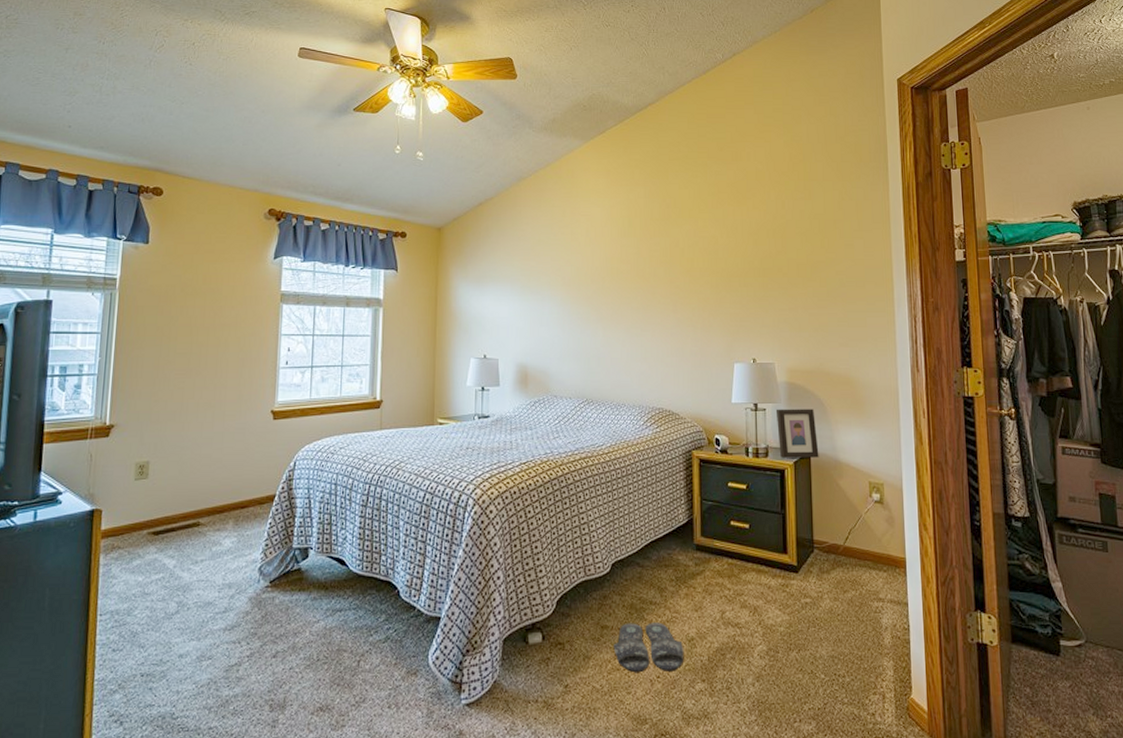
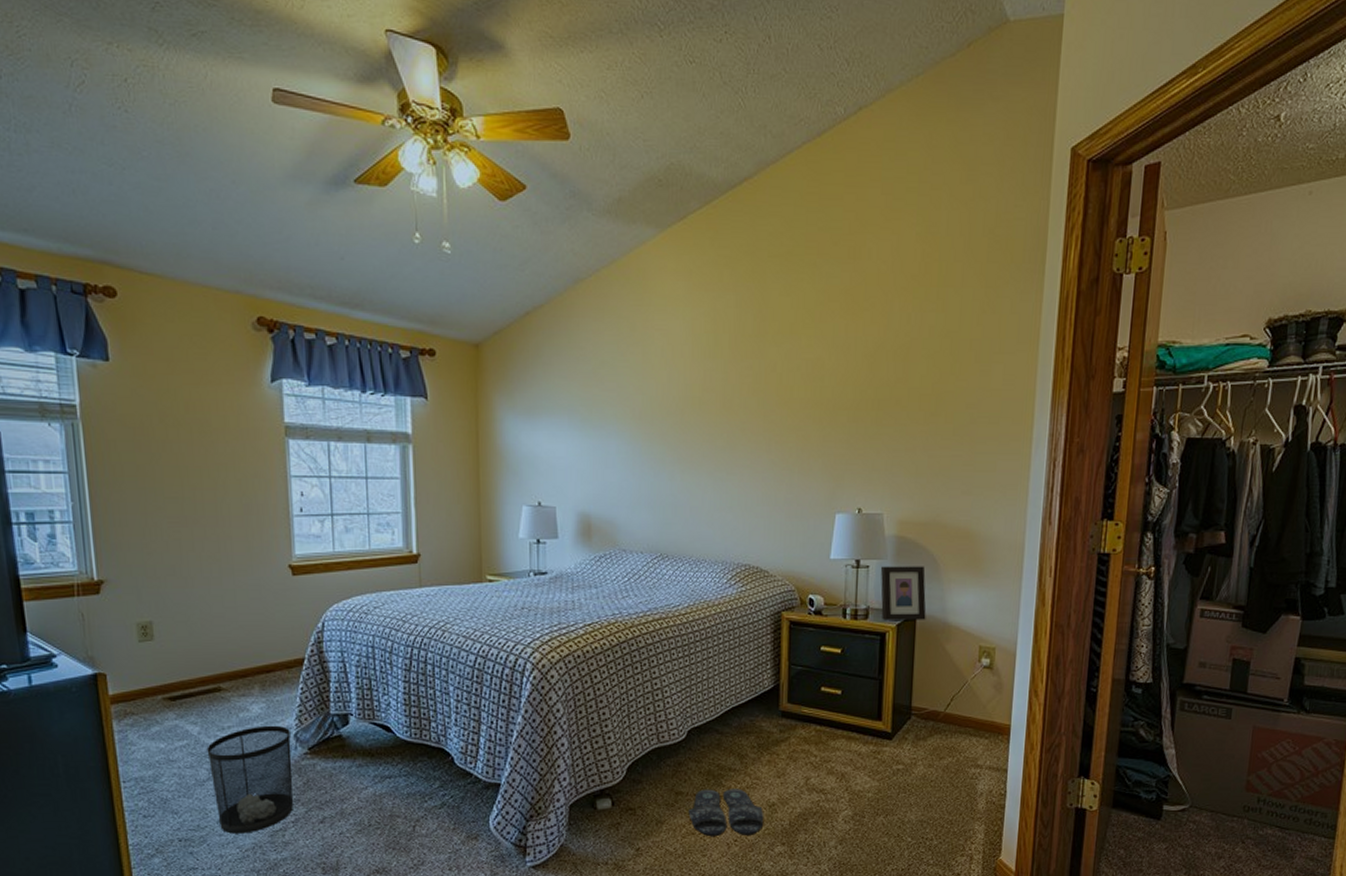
waste bin: none [179,559,255,669] -> present [206,725,293,834]

